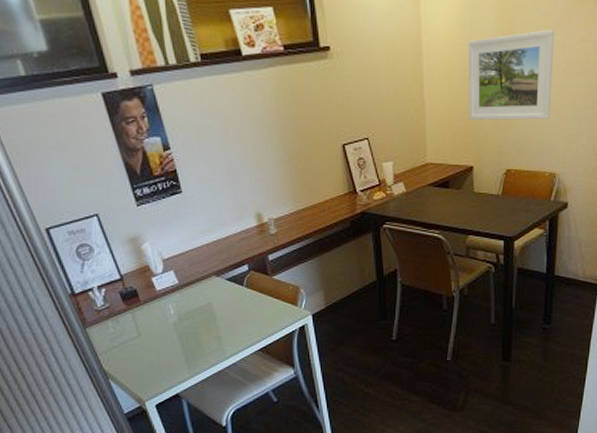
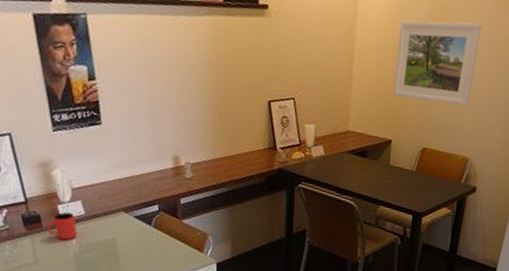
cup: none [144,284,174,311] -> present [47,212,78,240]

